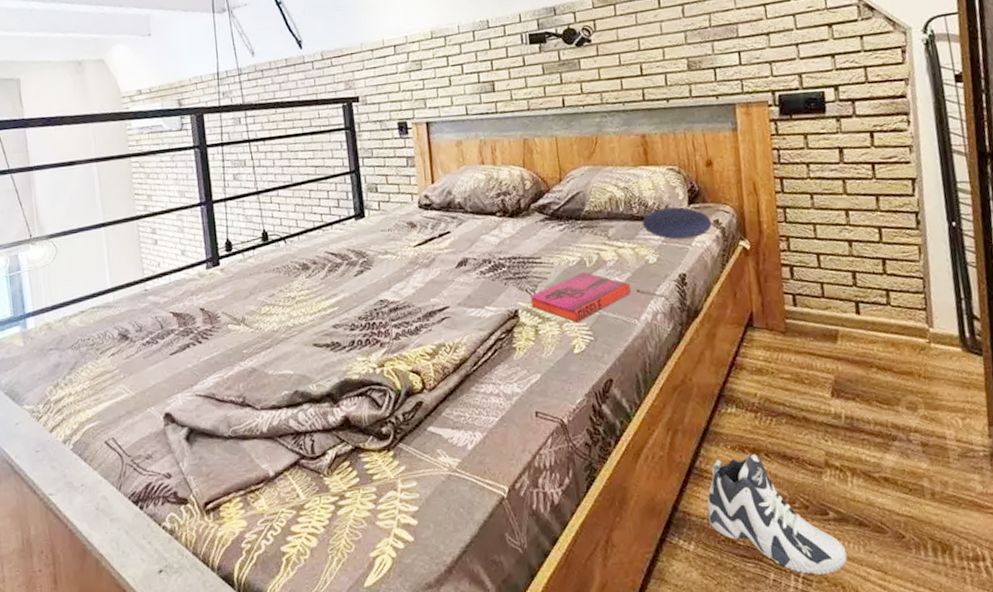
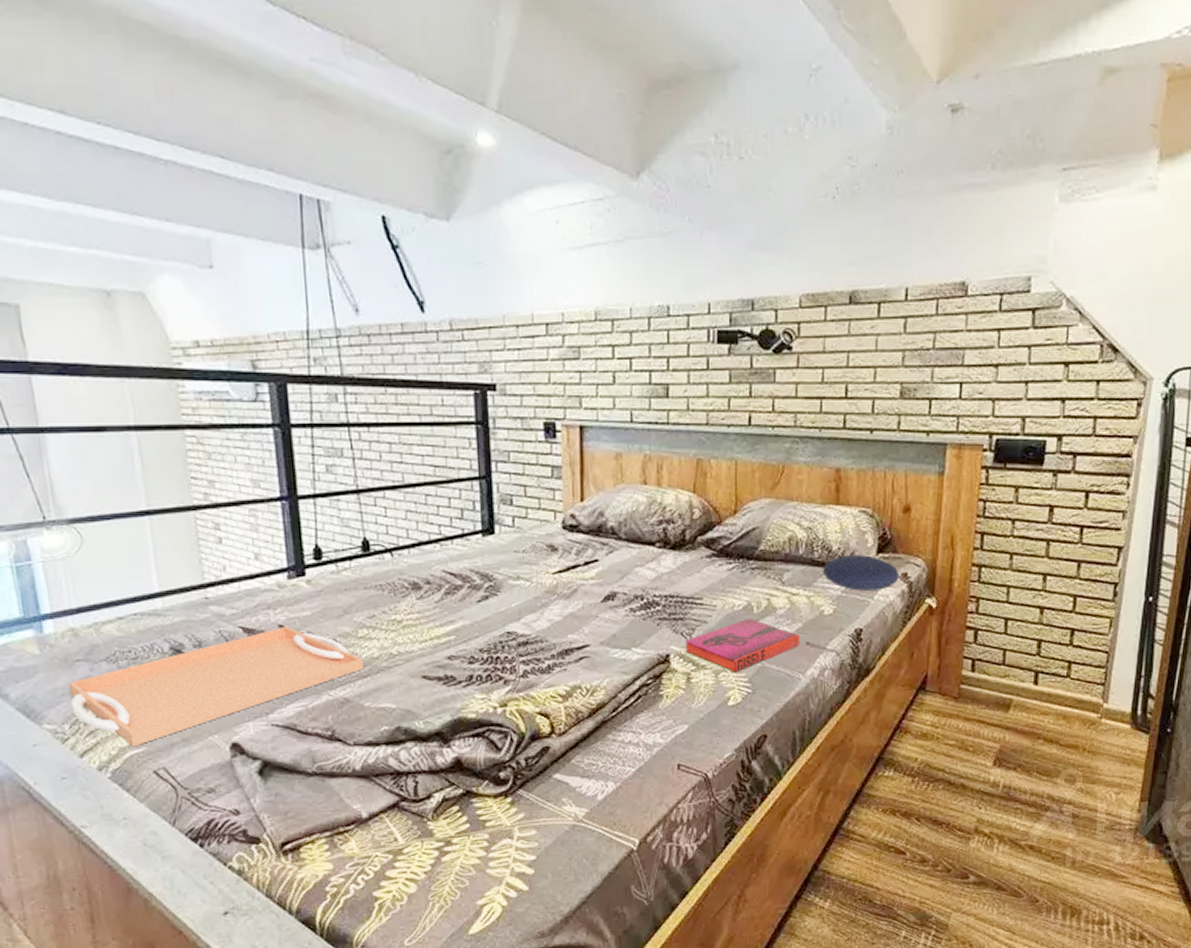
serving tray: none [43,309,267,421] -> present [68,626,364,747]
sneaker: present [706,454,848,575] -> none [849,818,980,933]

